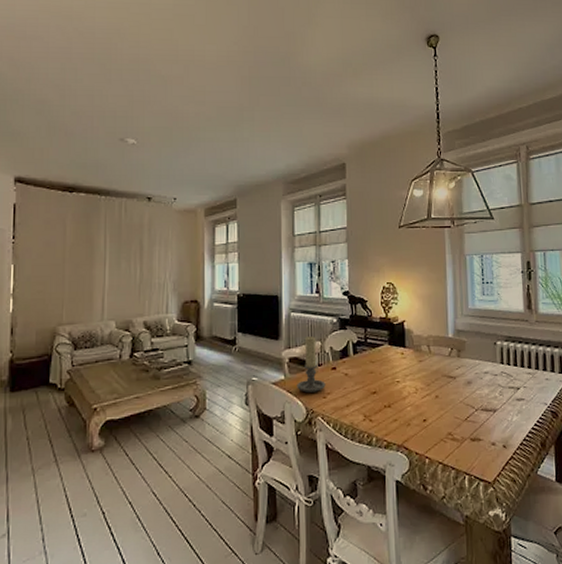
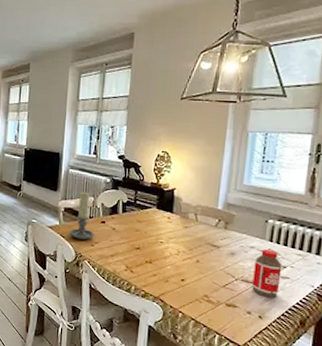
bottle: none [490,373,518,424] -> present [252,249,282,298]

